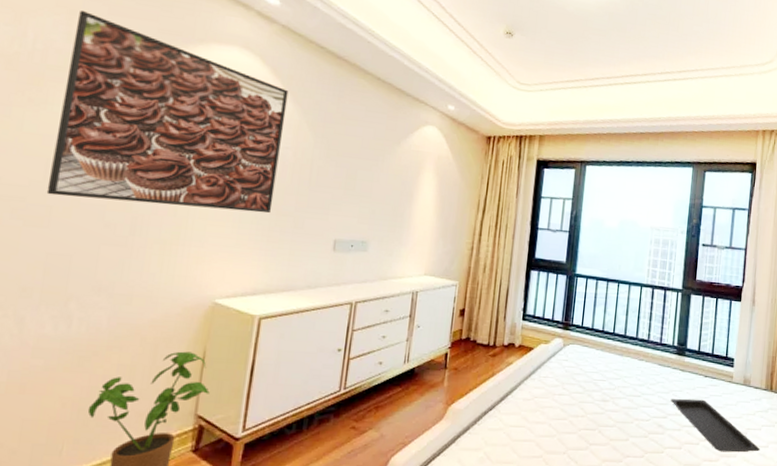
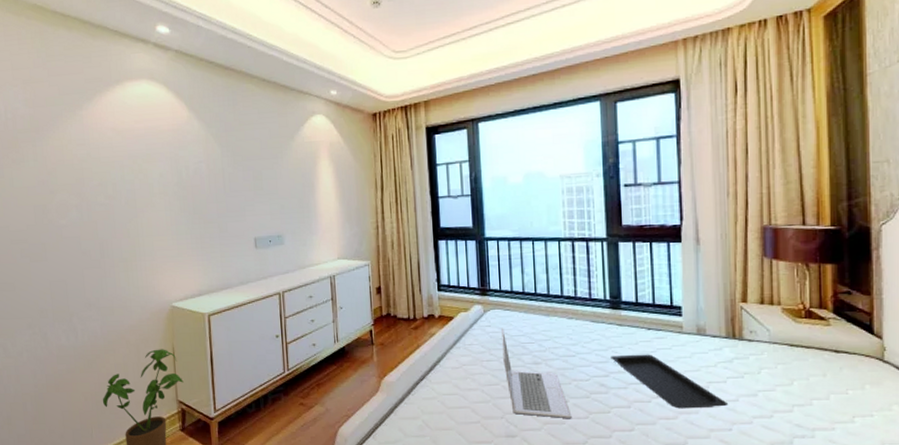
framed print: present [46,11,289,214] -> none [29,78,200,235]
laptop: none [574,363,629,457] -> present [502,328,572,419]

